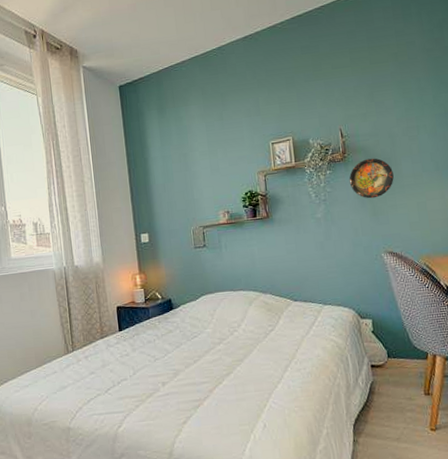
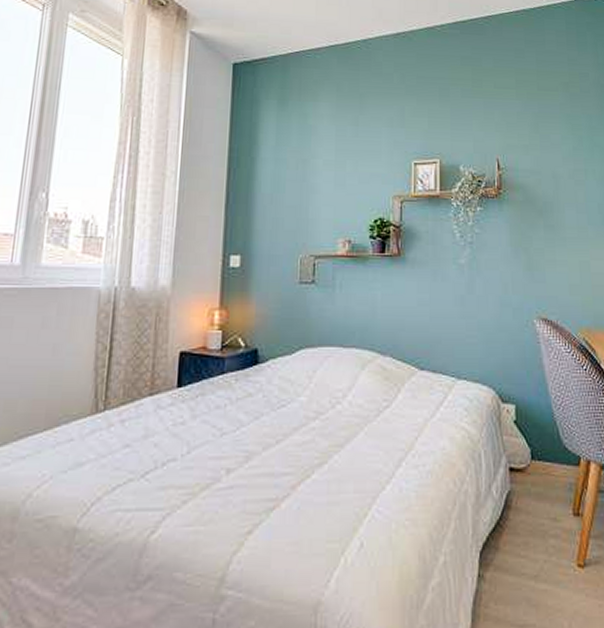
decorative plate: present [349,158,394,199] -> none [502,199,555,249]

